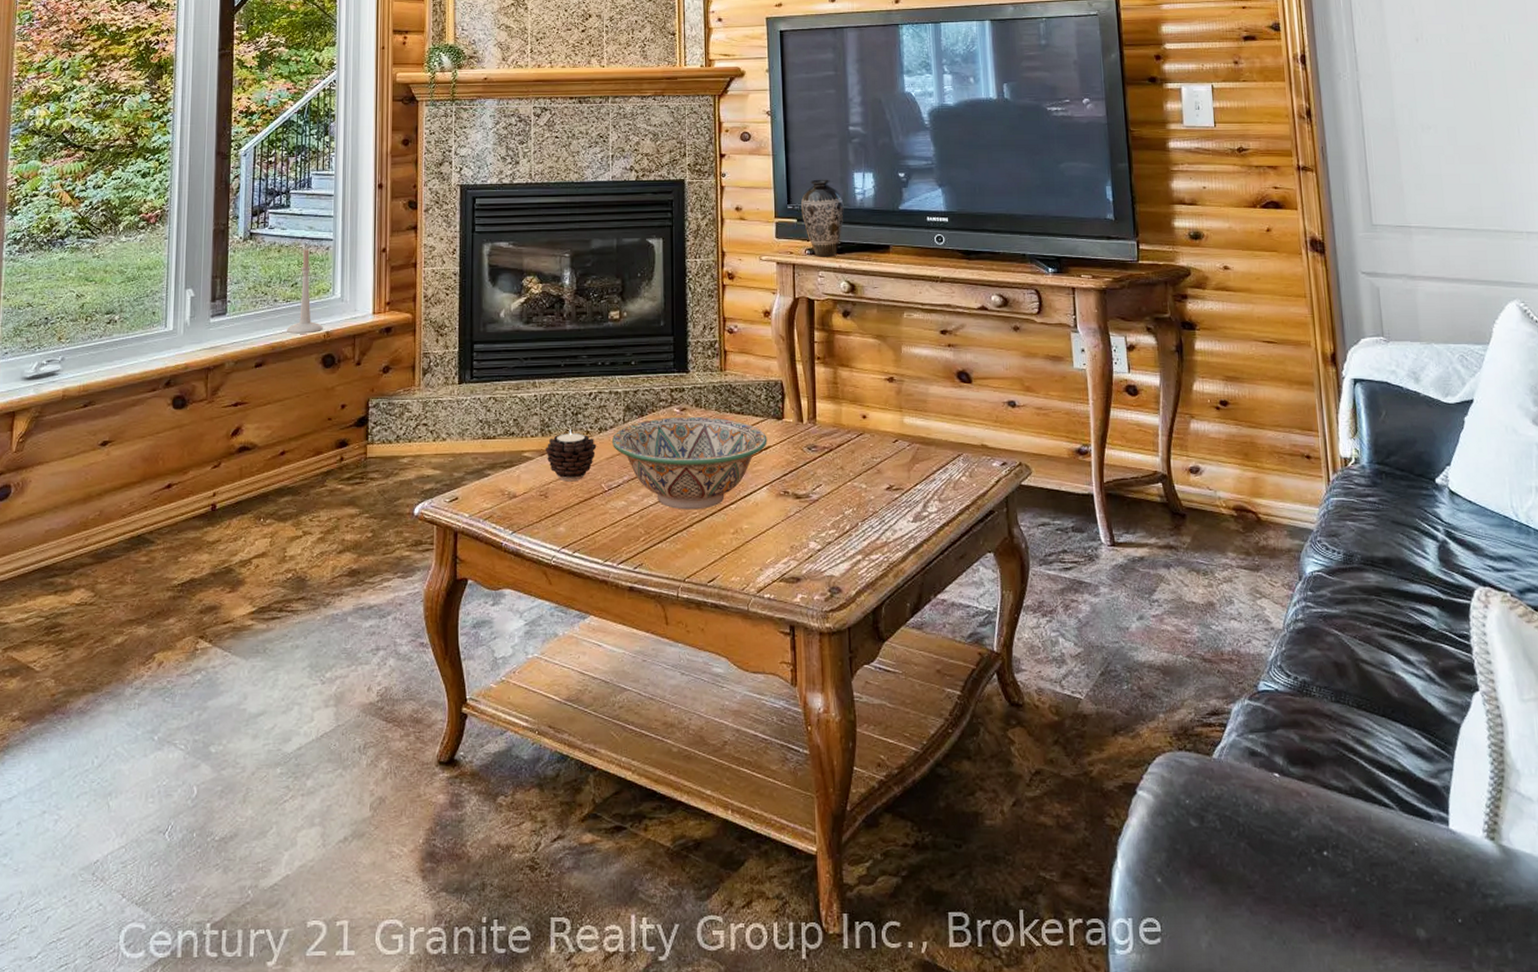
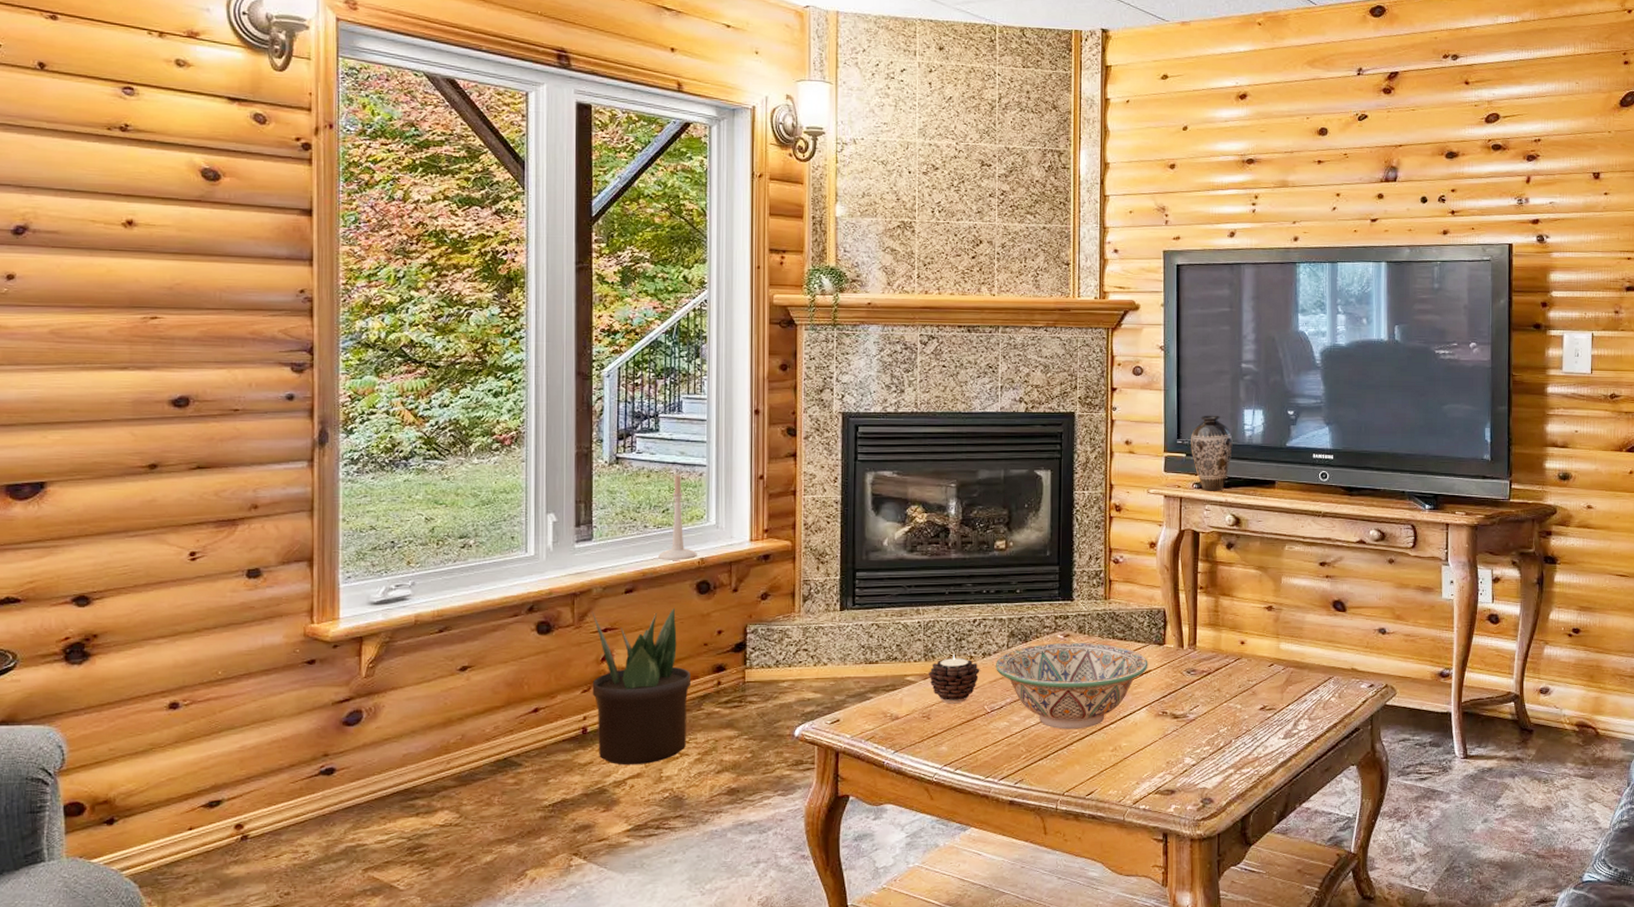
planter: none [222,382,315,544] -> present [591,608,691,765]

